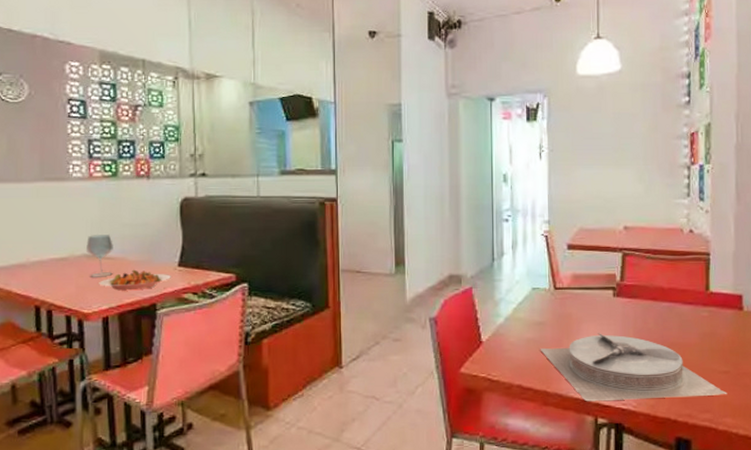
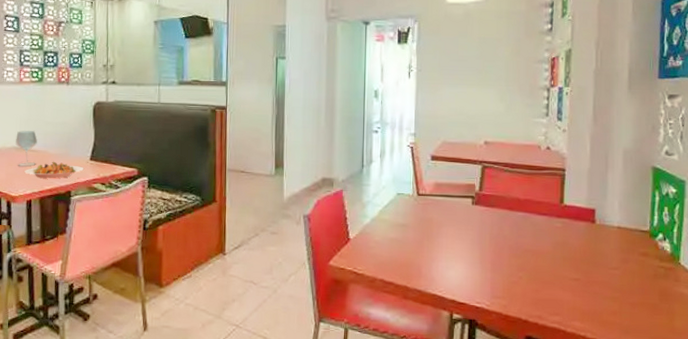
plate: present [540,333,728,402] -> none [402,237,577,301]

